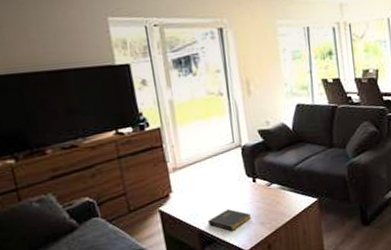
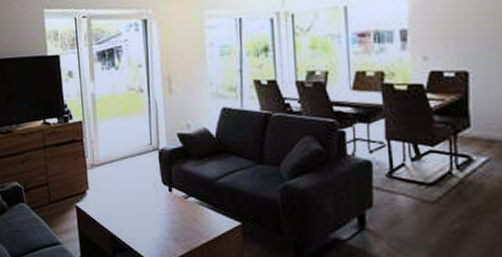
book: present [207,208,251,231] -> none [120,216,164,242]

